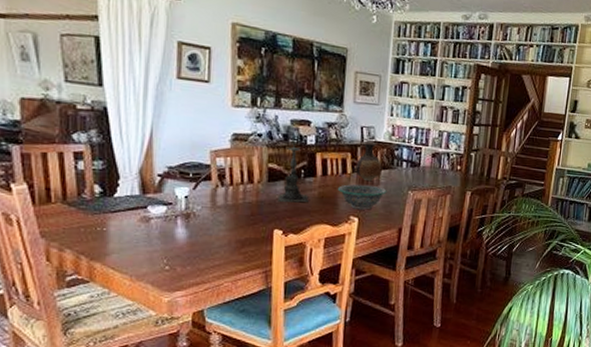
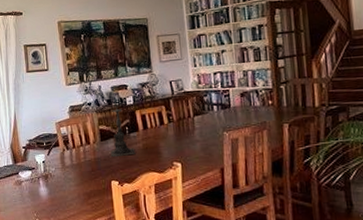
decorative bowl: present [337,184,387,210] -> none [158,131,203,156]
vase: present [354,141,383,182] -> none [170,93,196,129]

